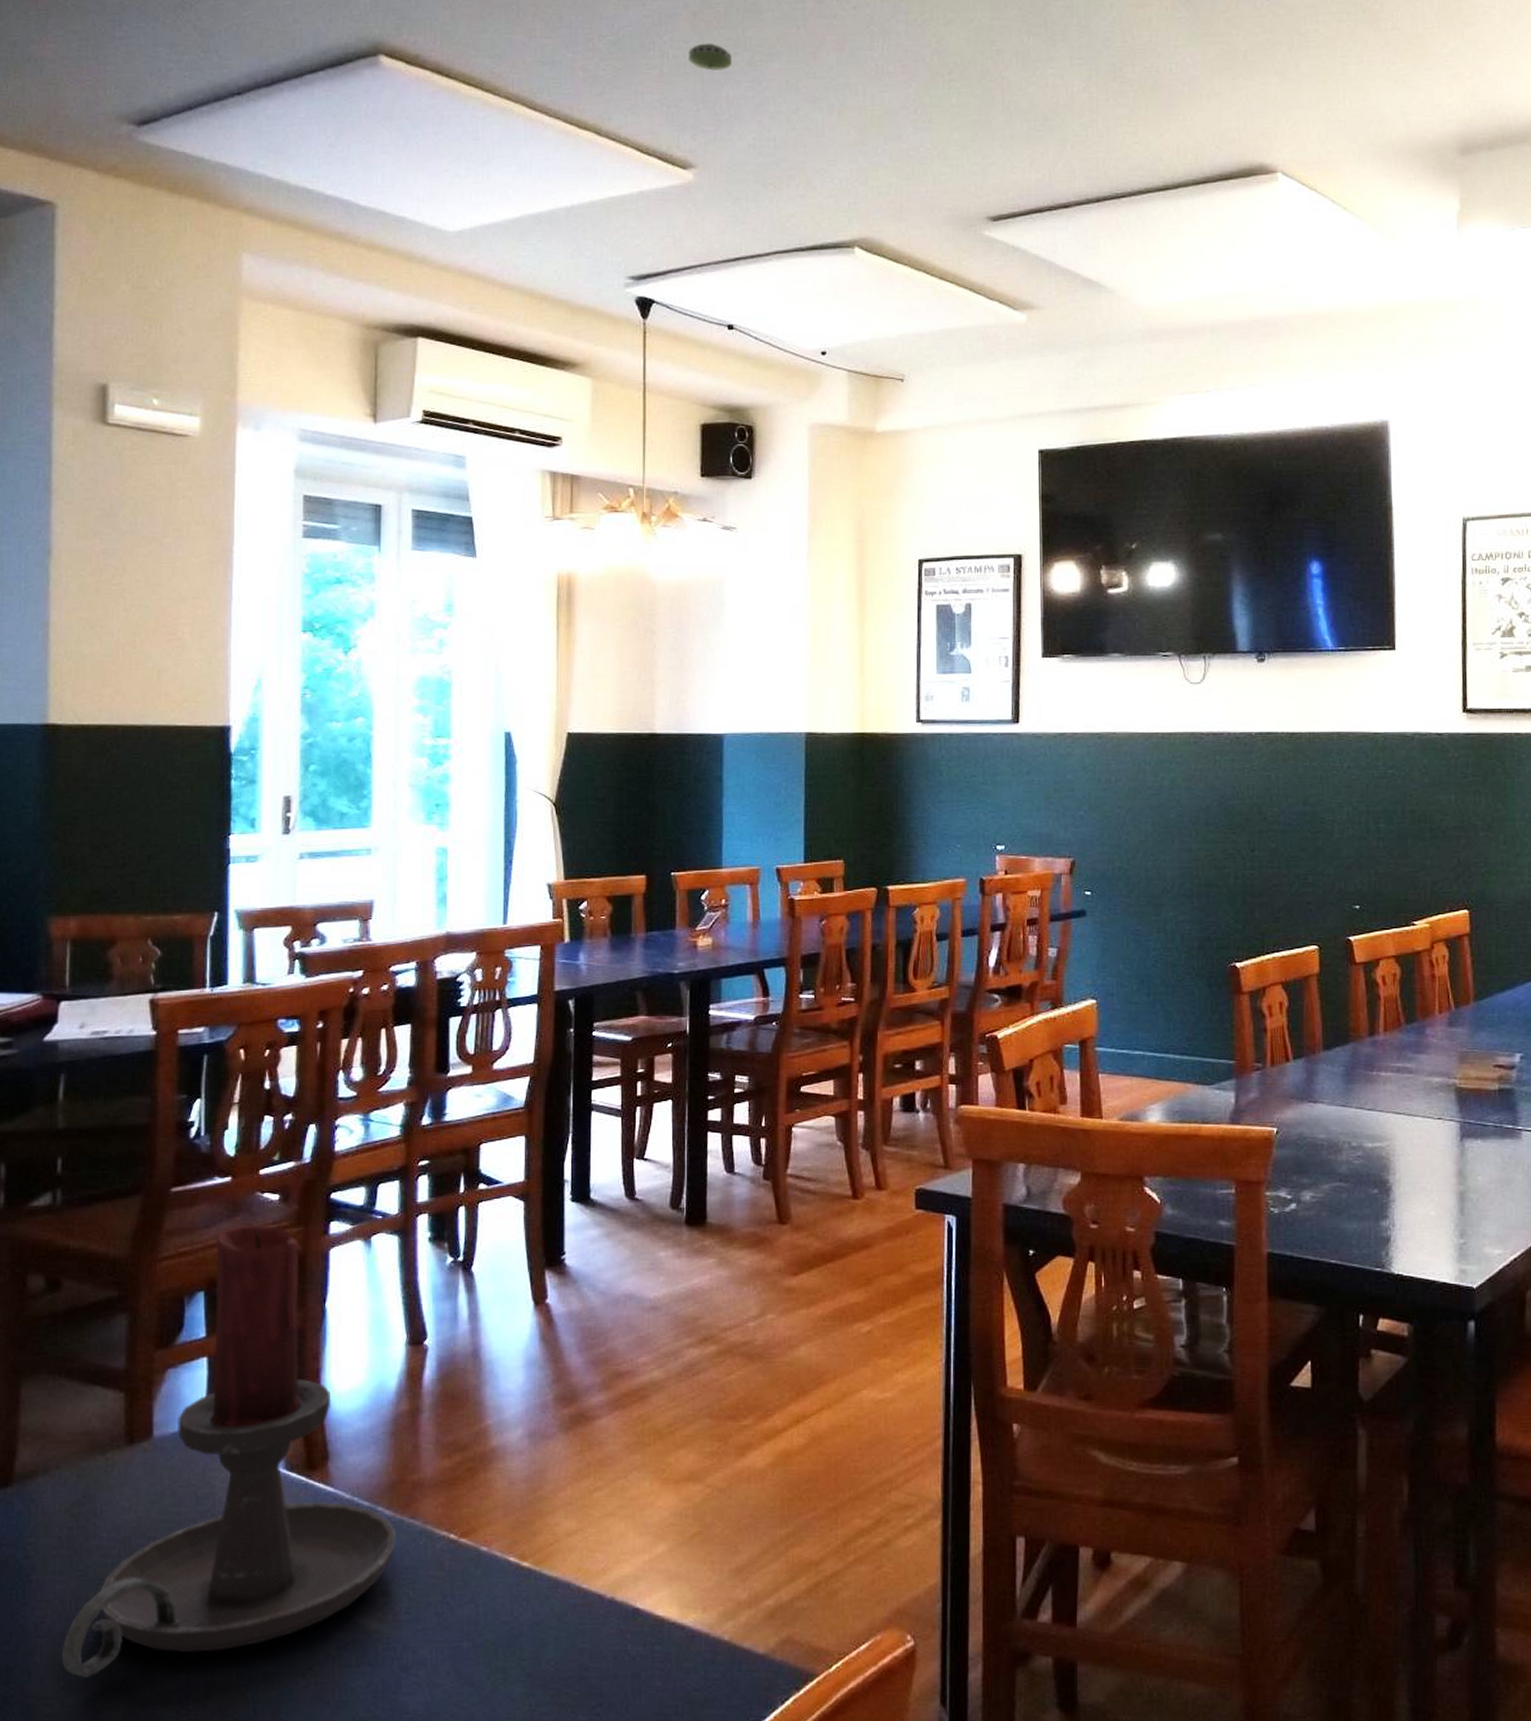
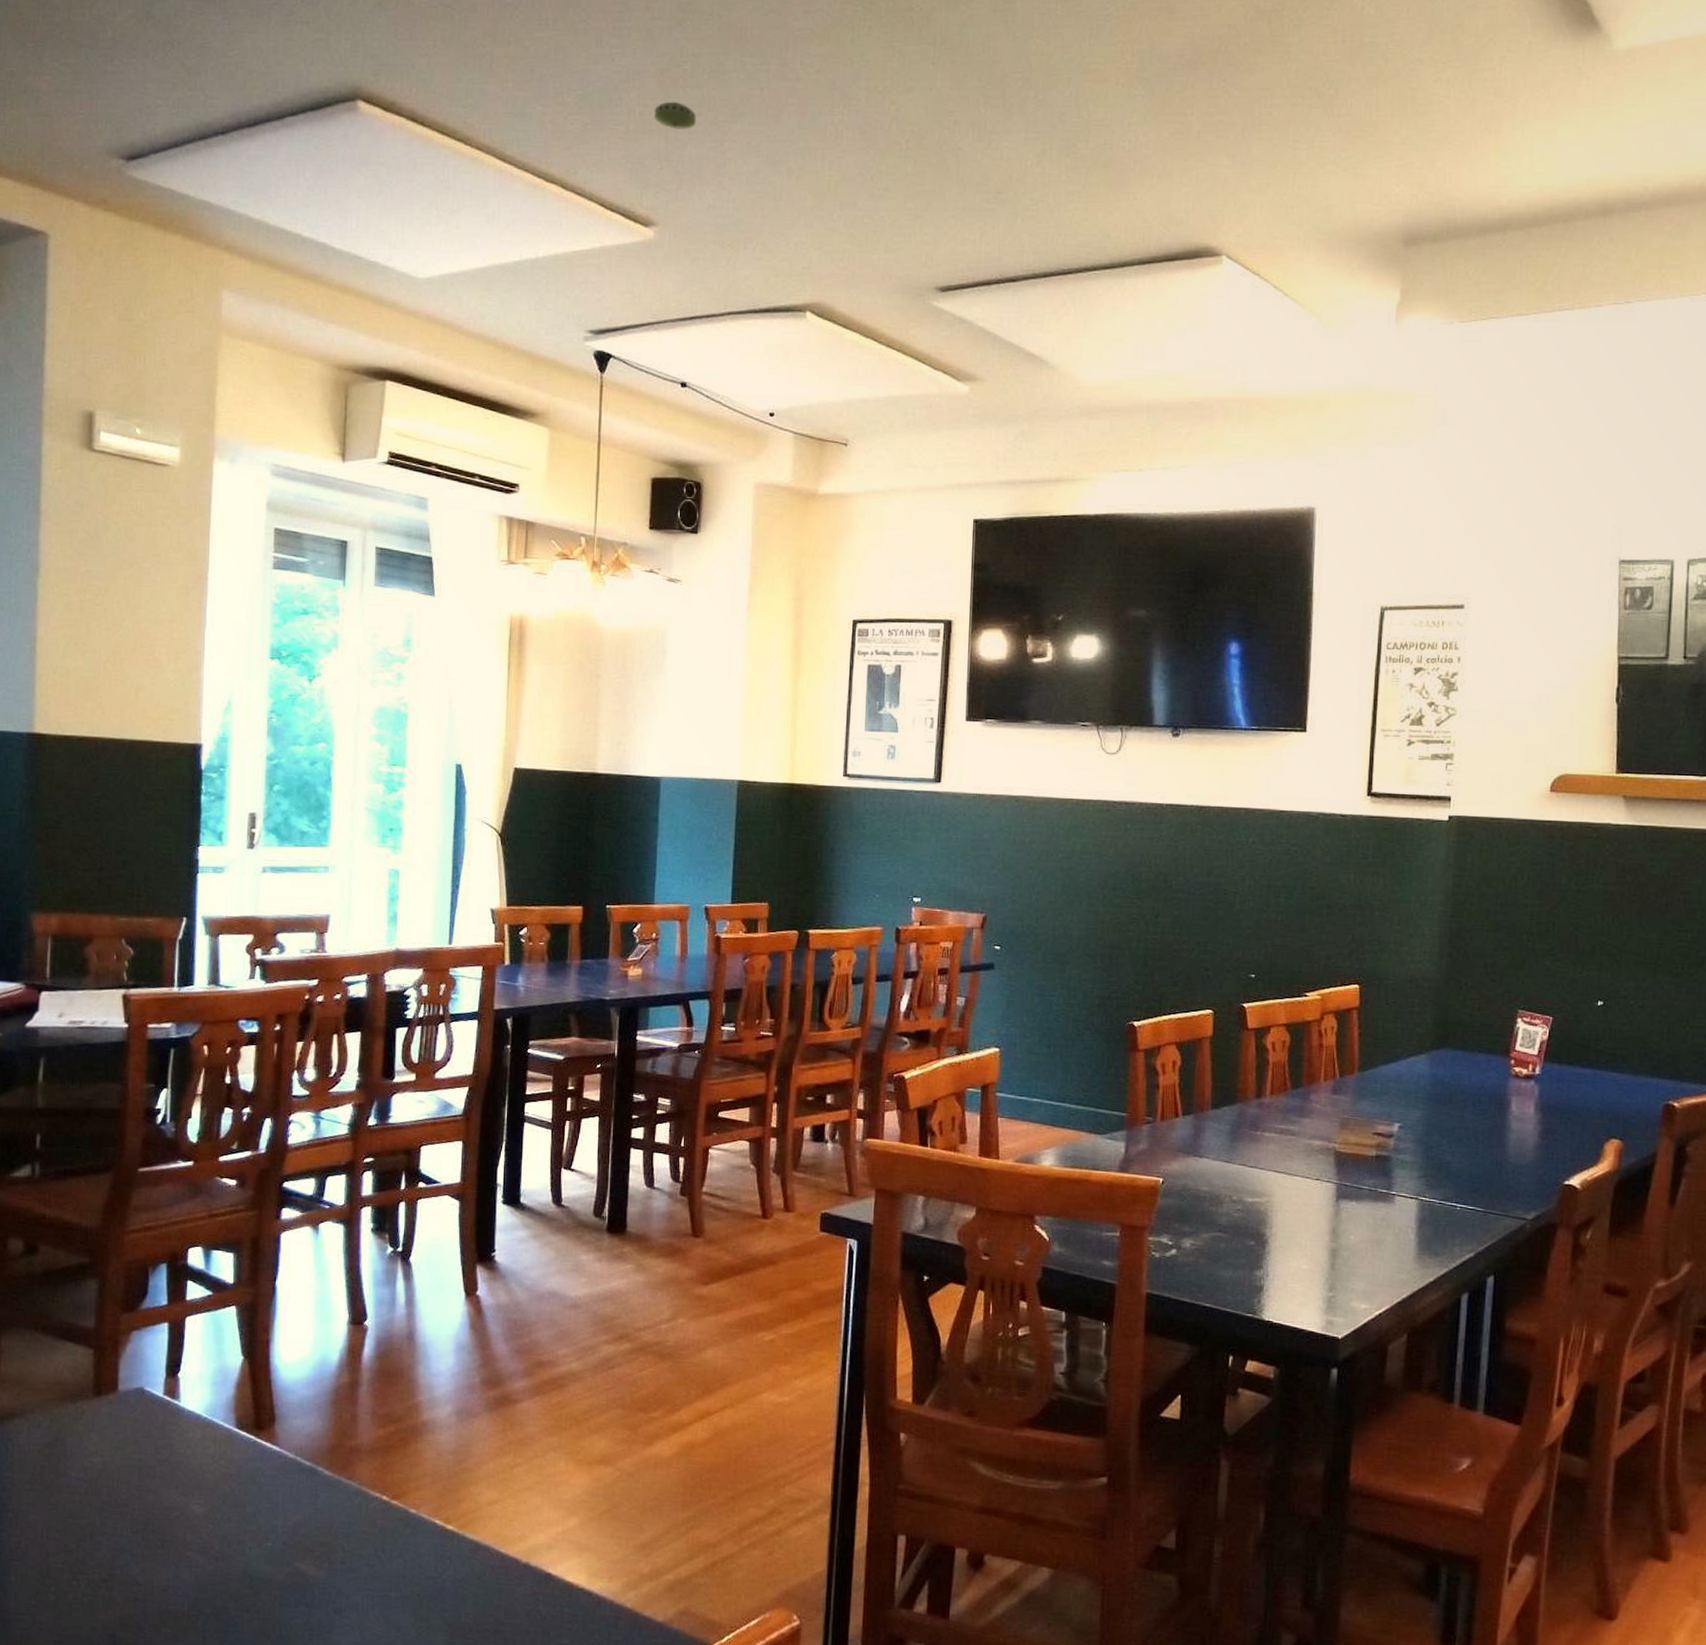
candle holder: present [61,1226,397,1678] -> none [33,1206,335,1599]

